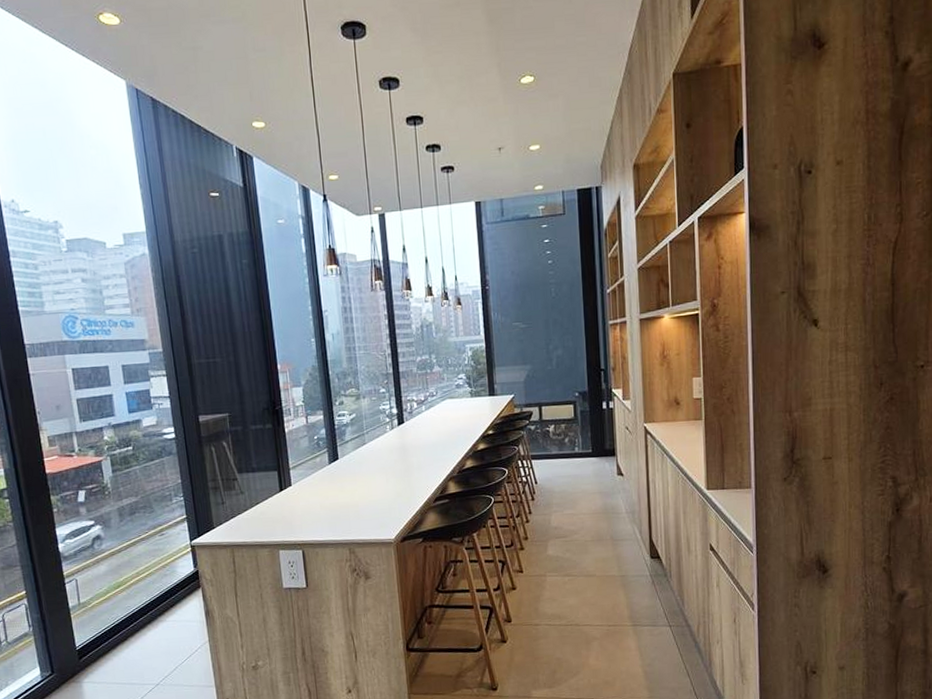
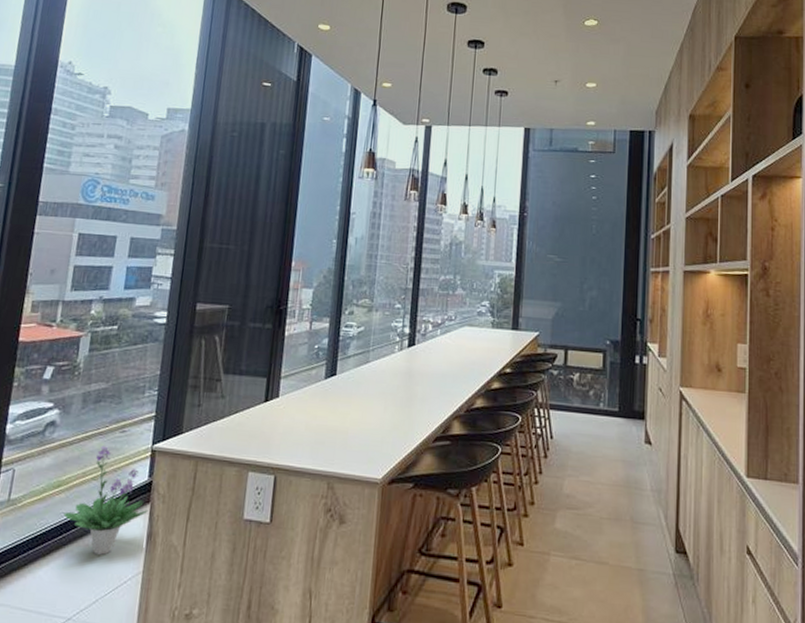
potted plant: none [129,549,201,634] -> present [64,446,148,555]

